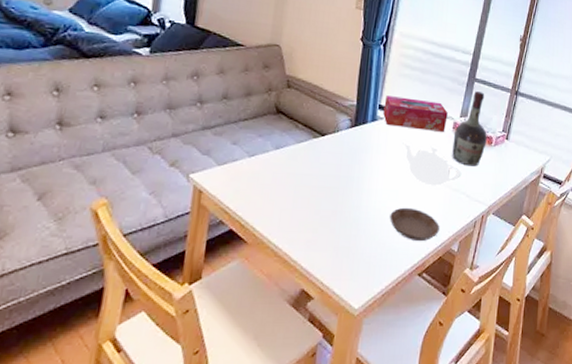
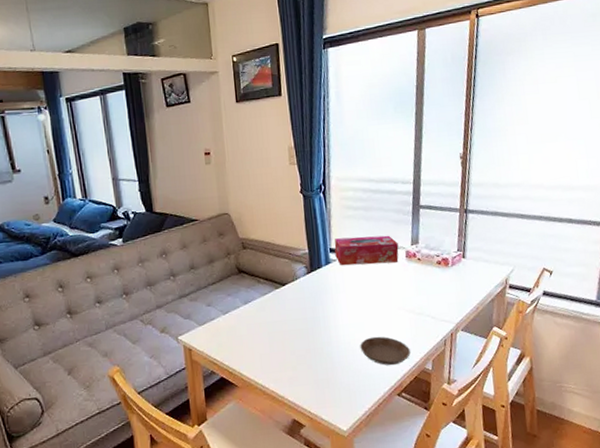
teapot: present [403,142,462,186] -> none [359,278,423,314]
cognac bottle: present [452,91,487,167] -> none [408,217,443,290]

